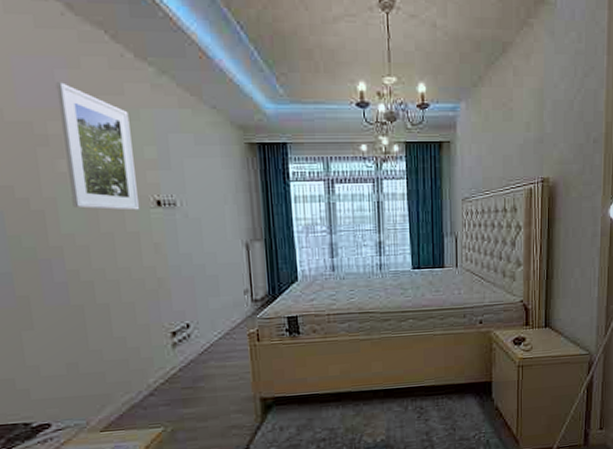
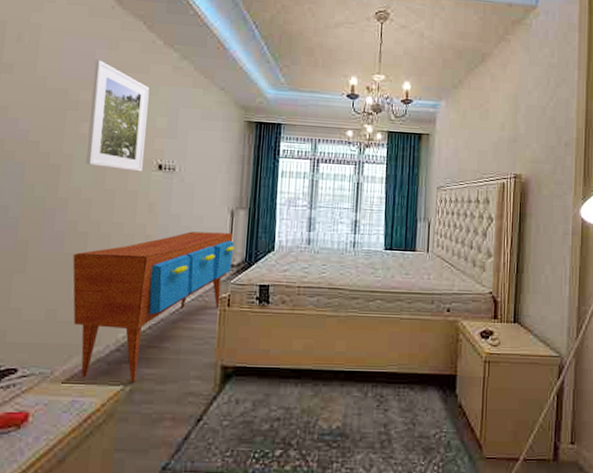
sideboard: none [82,267,256,425] -> present [72,231,235,383]

